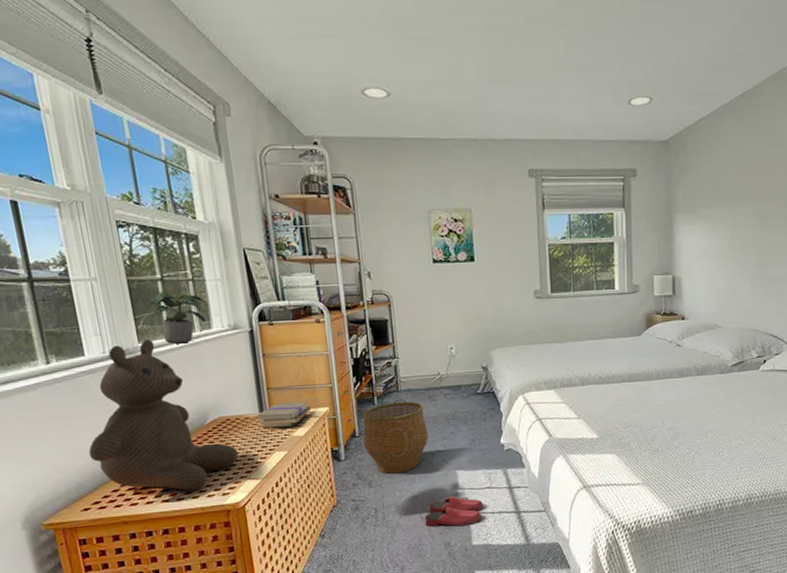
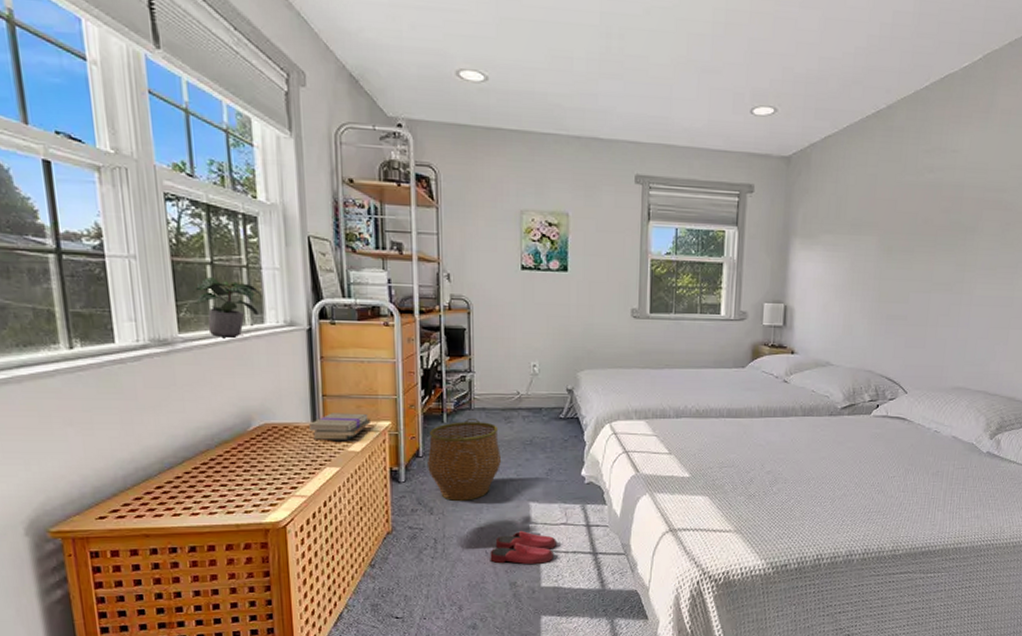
teddy bear: present [88,340,239,491] -> none [110,330,284,505]

